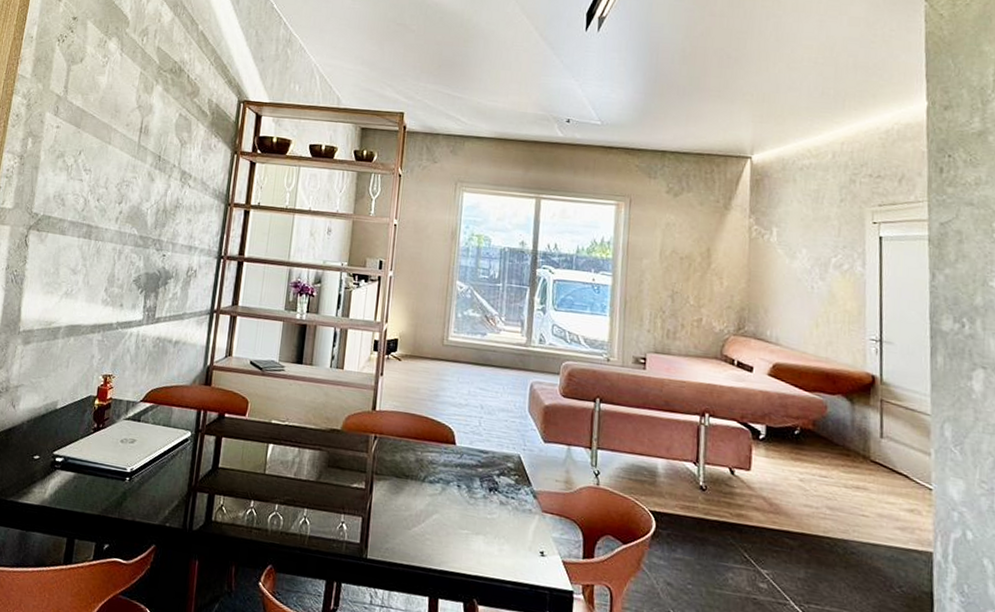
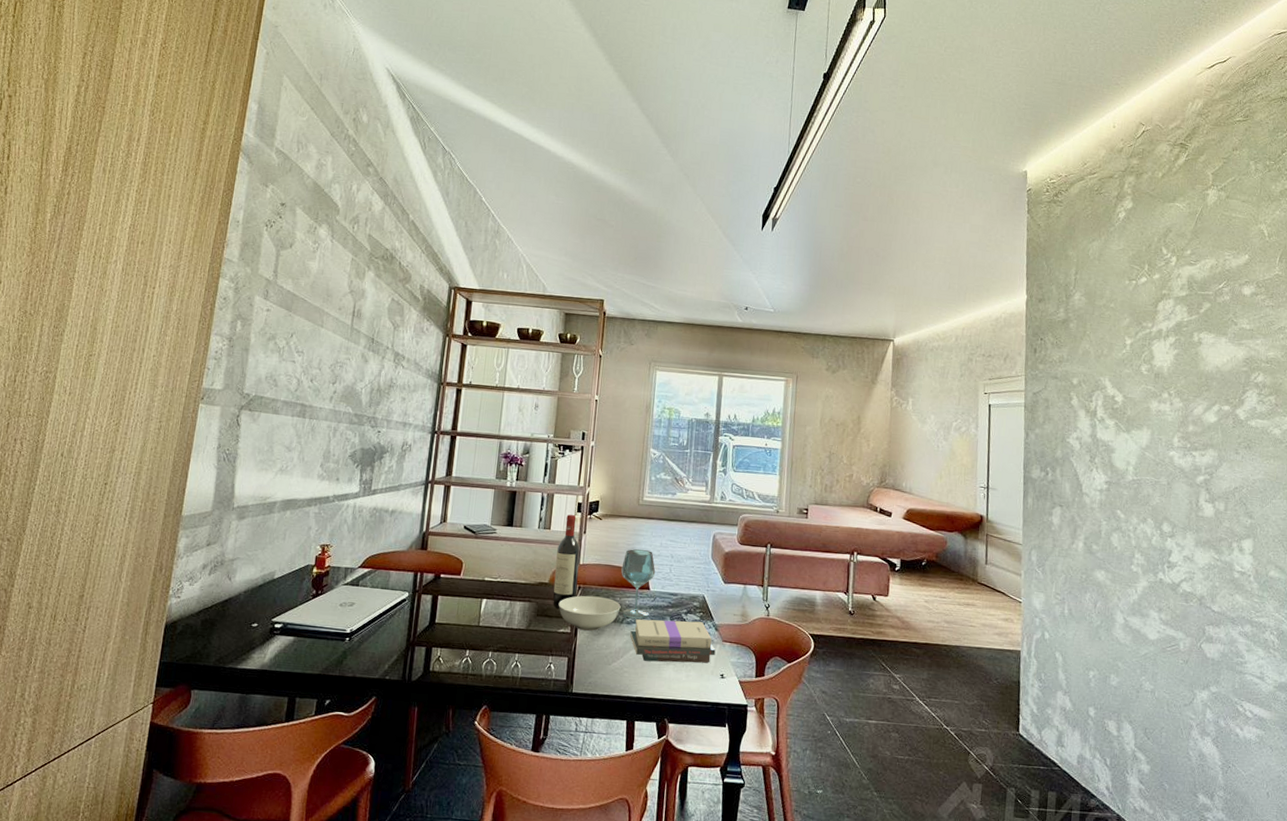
wine bottle: none [345,353,377,460] -> present [553,515,581,609]
bowl: none [351,446,422,489] -> present [558,595,621,631]
wine glass: none [422,396,463,479] -> present [621,549,656,620]
books: none [433,478,534,537] -> present [630,619,716,663]

